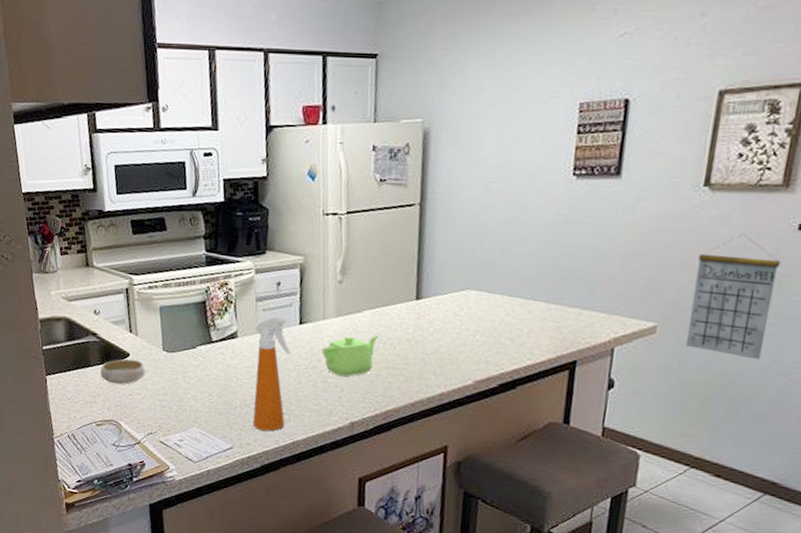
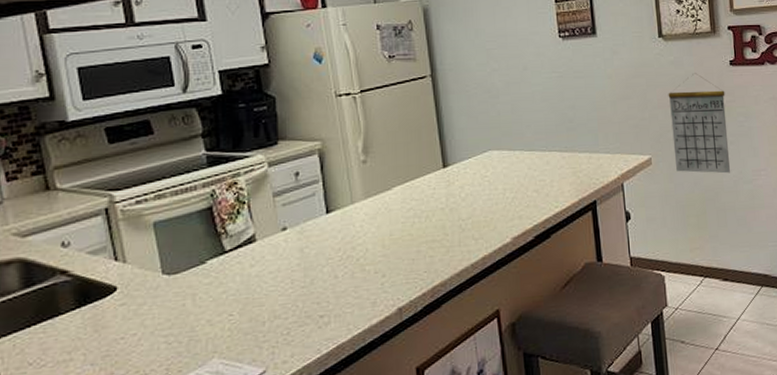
bowl: present [100,358,145,385] -> none [76,292,141,330]
spray bottle: present [253,316,291,432] -> none [276,209,325,342]
teapot: present [321,335,379,377] -> none [355,210,413,260]

